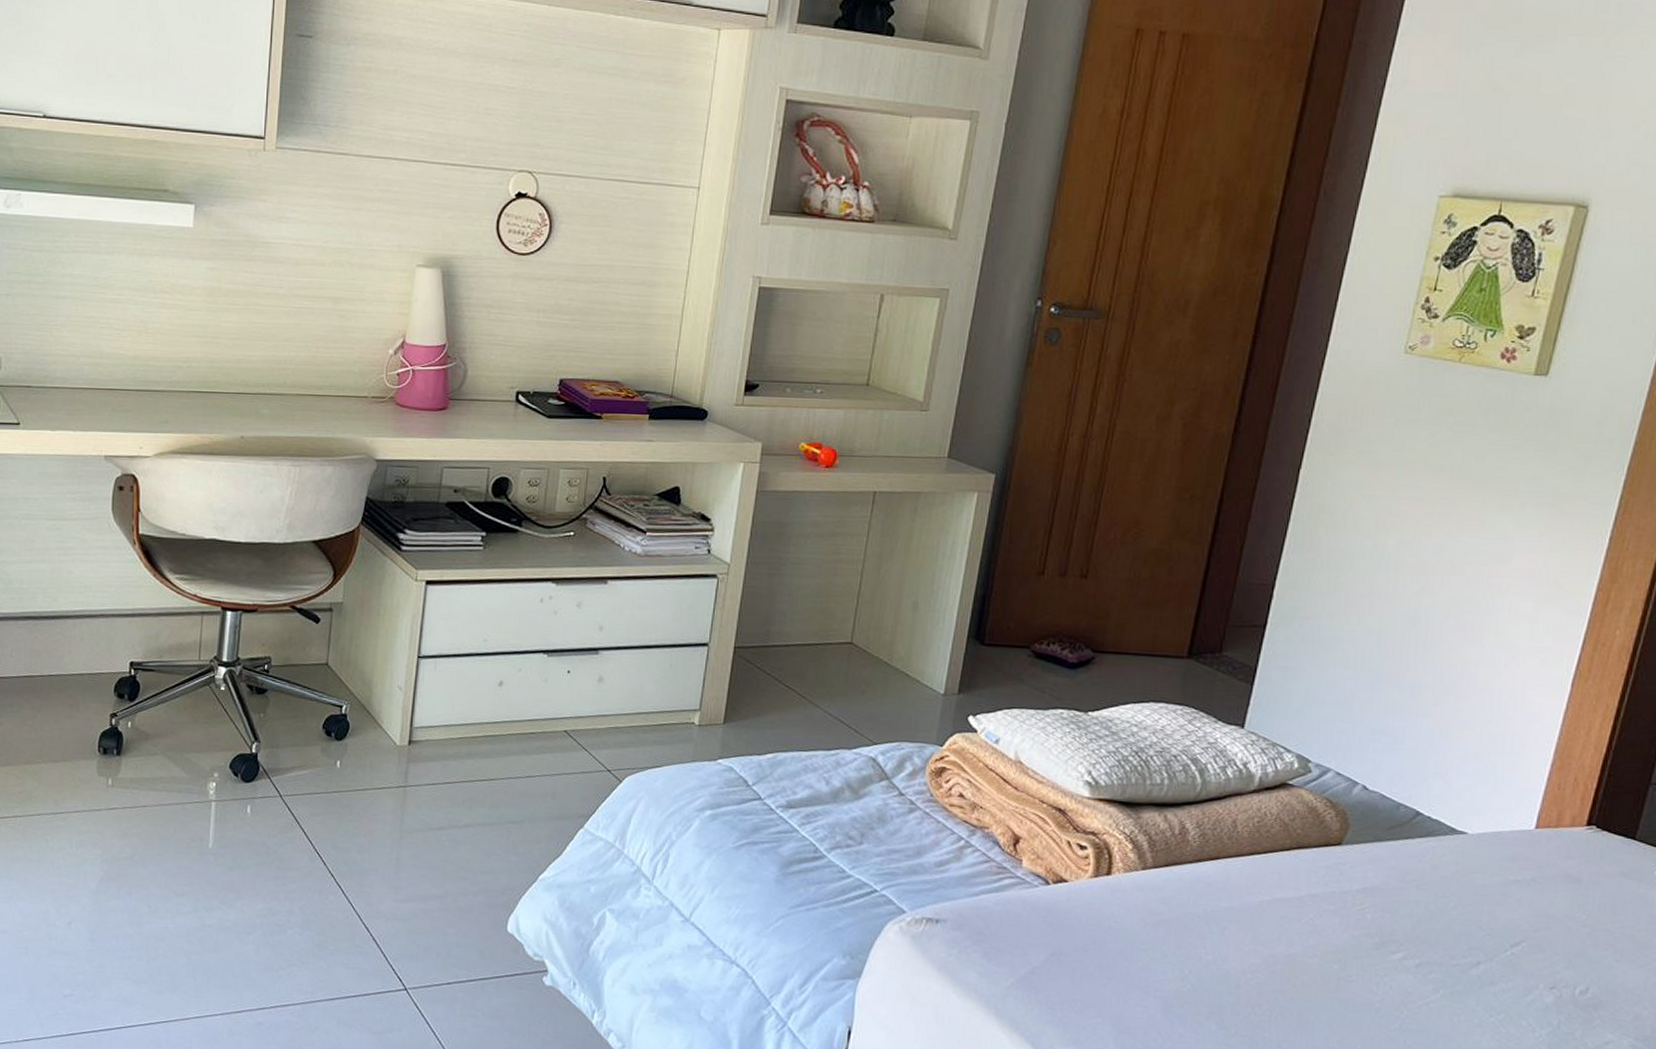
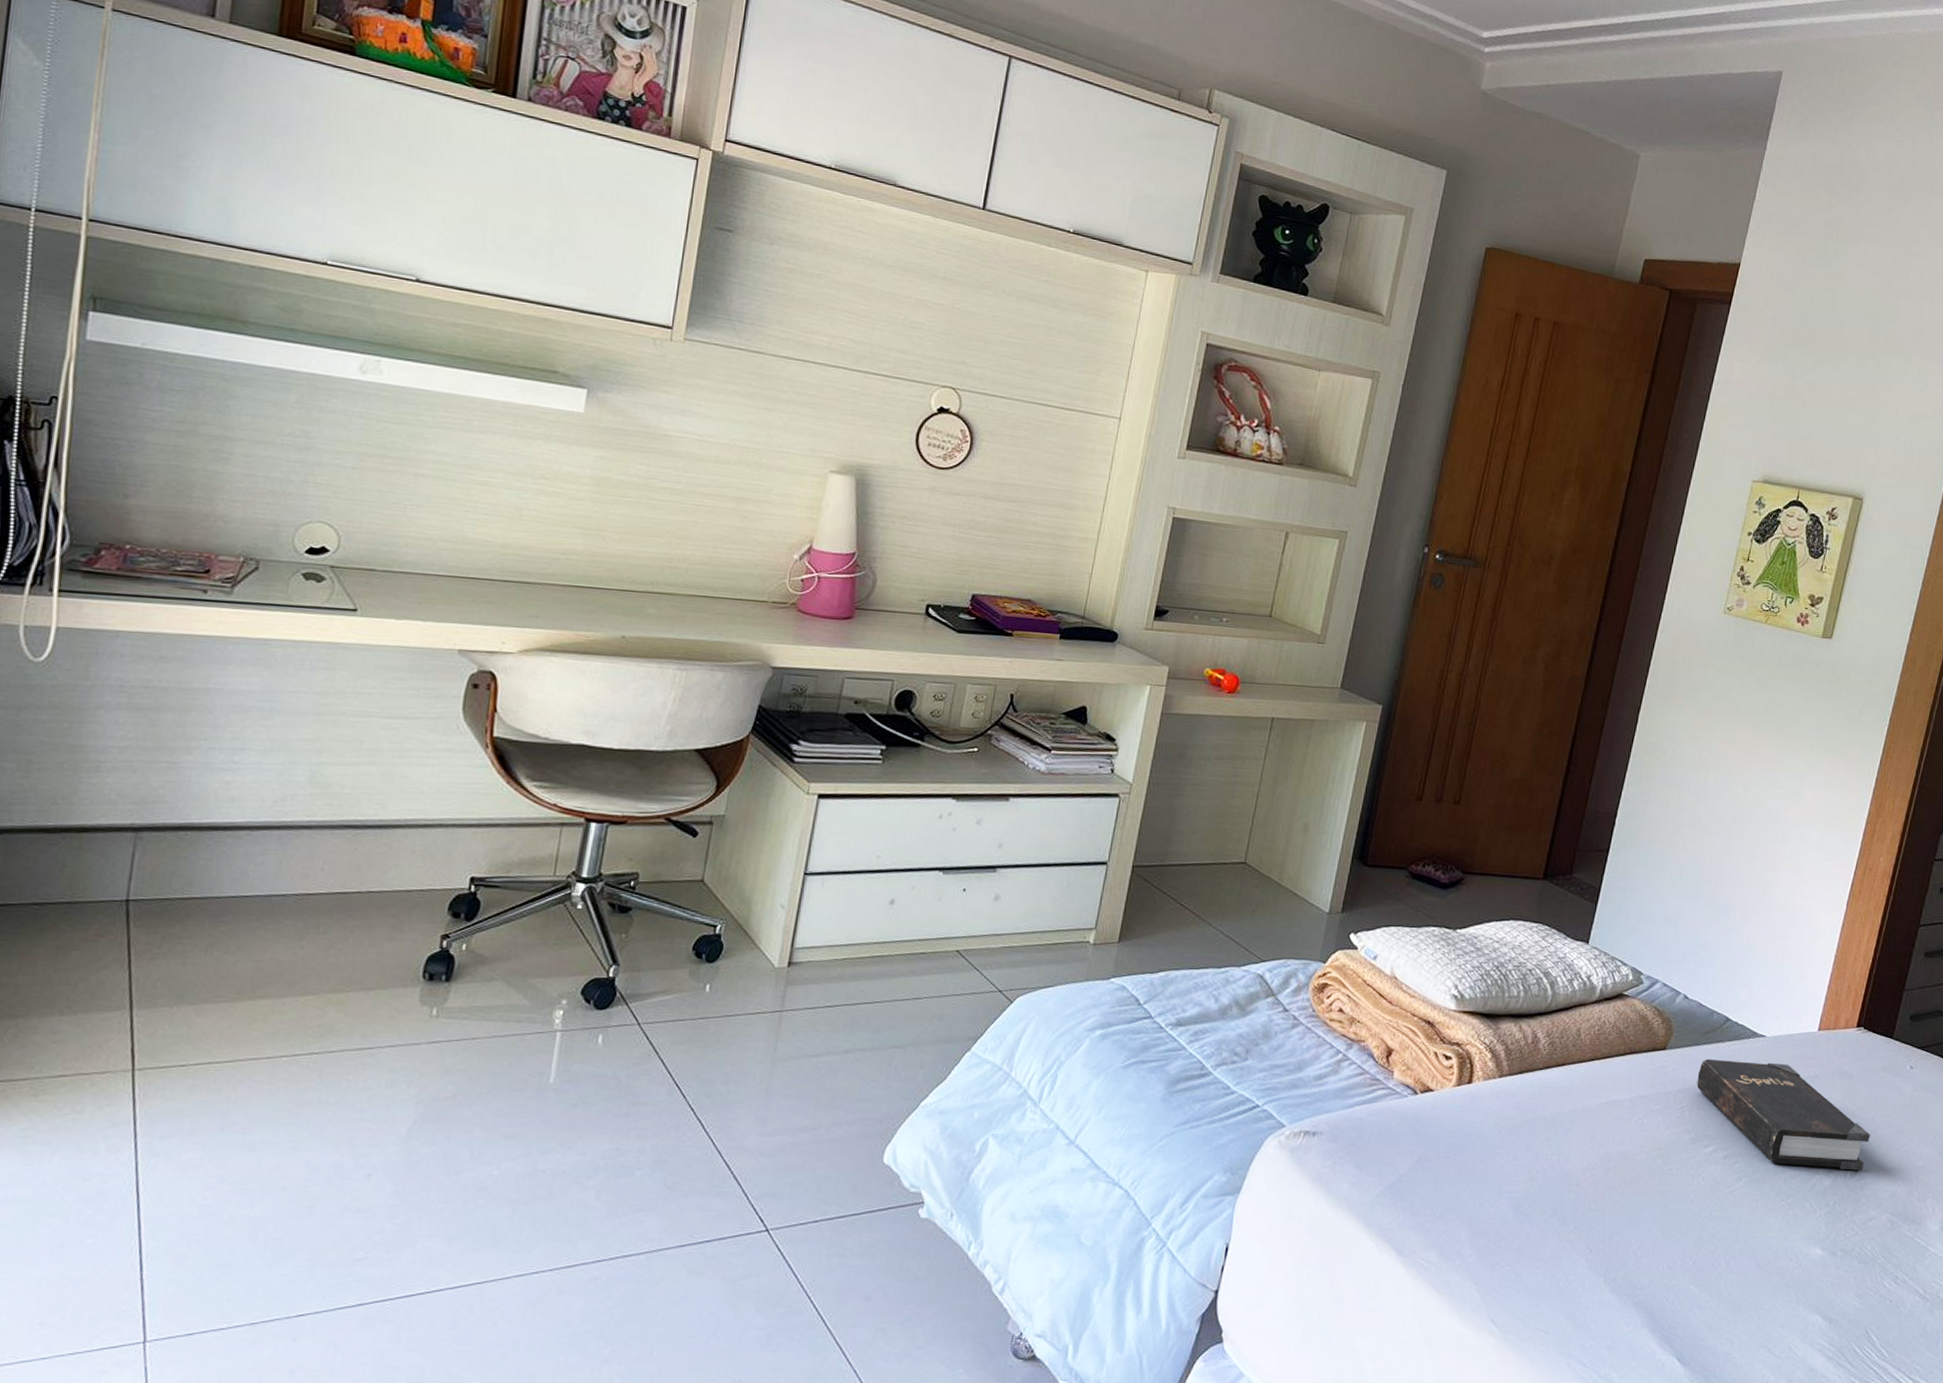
hardback book: none [1380,856,1606,988] -> present [1697,1058,1870,1171]

